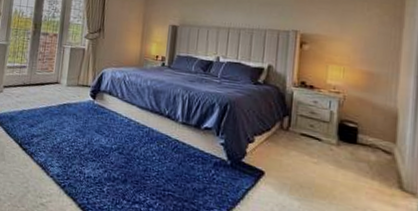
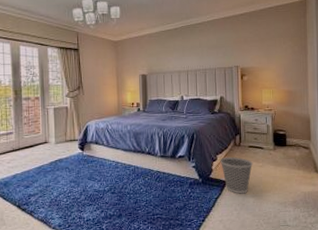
wastebasket: none [257,140,303,194] -> present [220,156,252,194]

